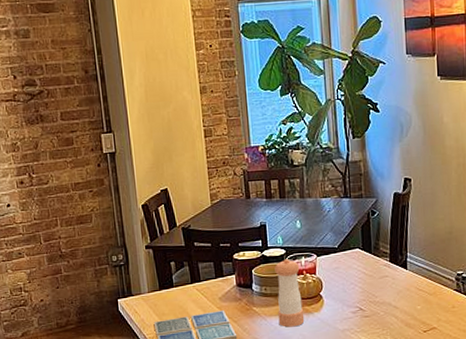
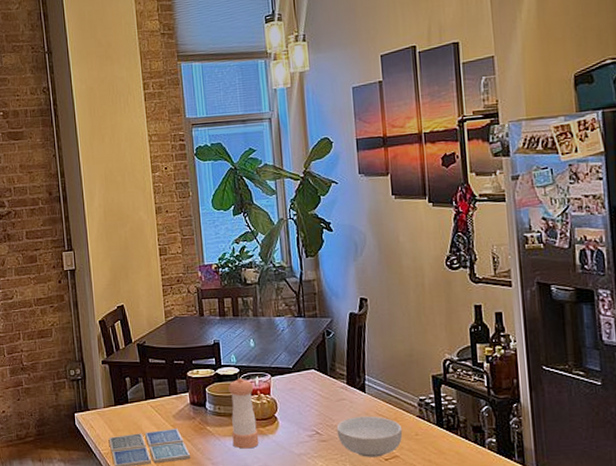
cereal bowl: none [379,291,441,330] -> present [336,415,403,457]

